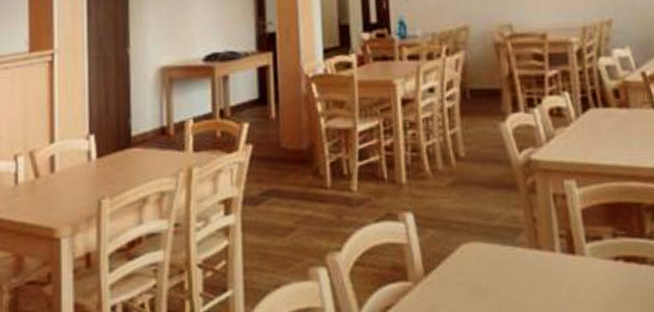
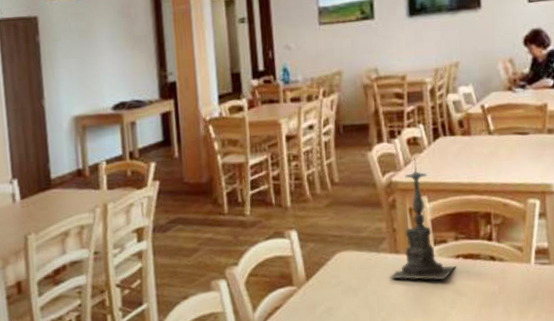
candle holder: none [528,131,615,287] -> present [389,157,456,280]

